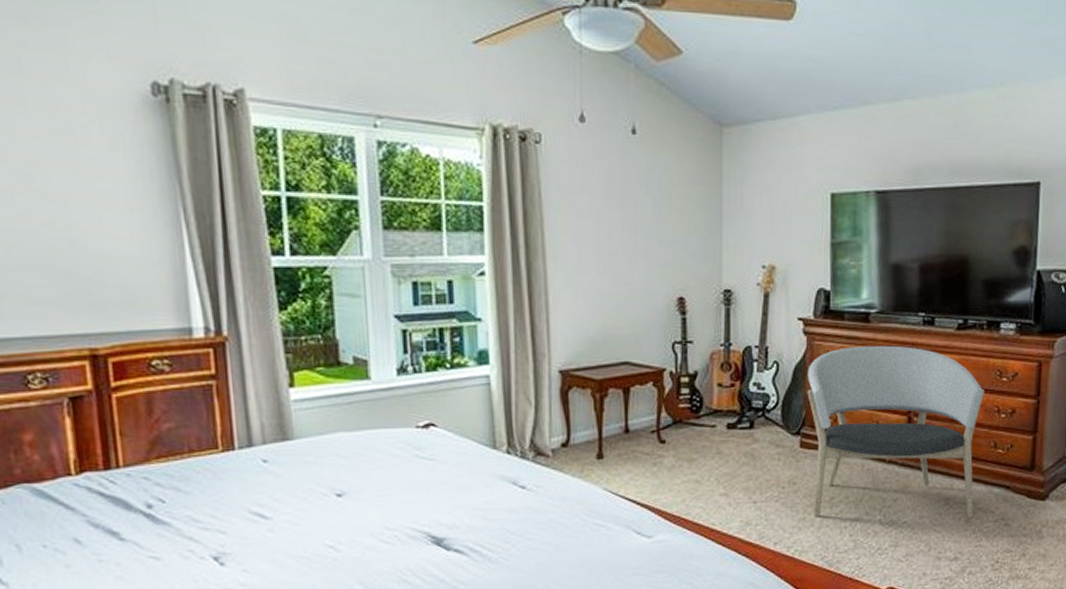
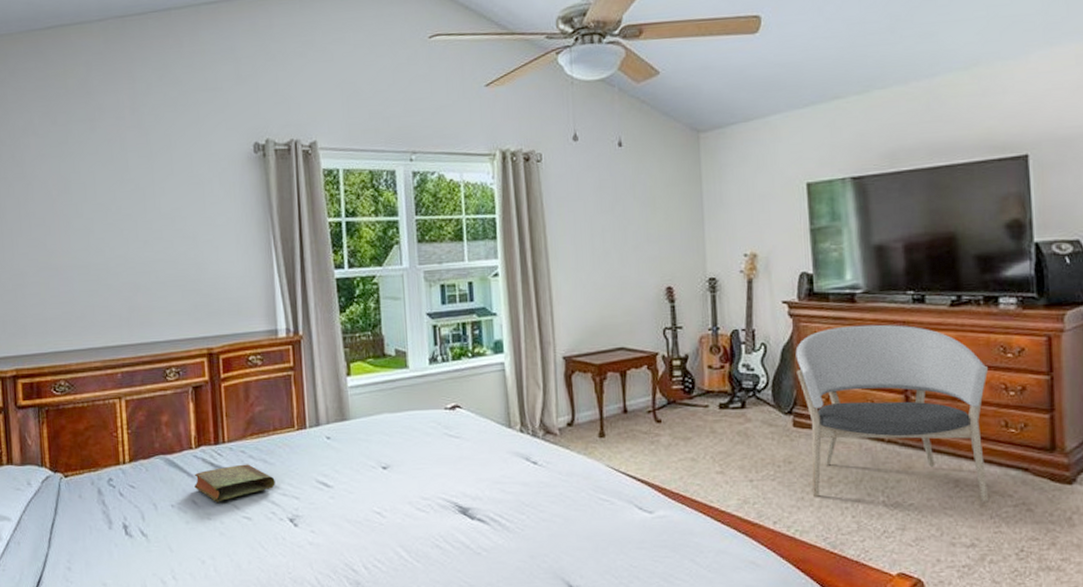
book: none [76,493,193,541] -> present [194,464,275,502]

